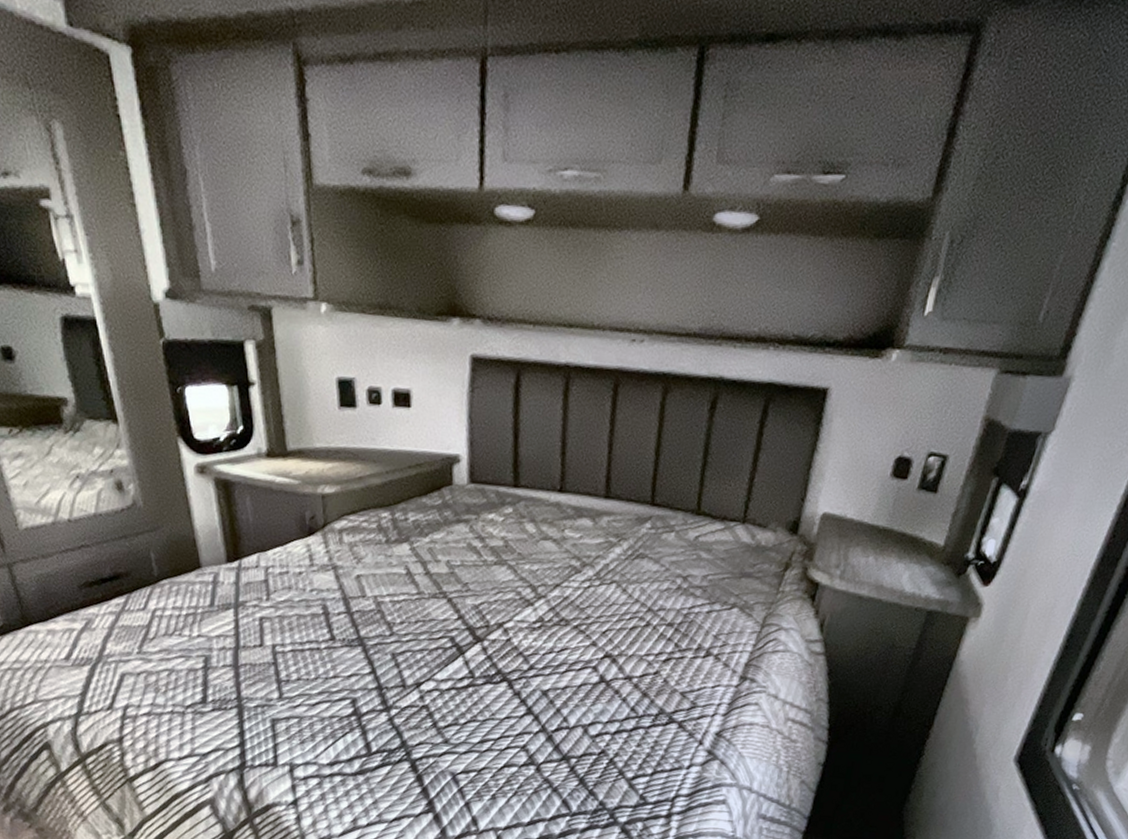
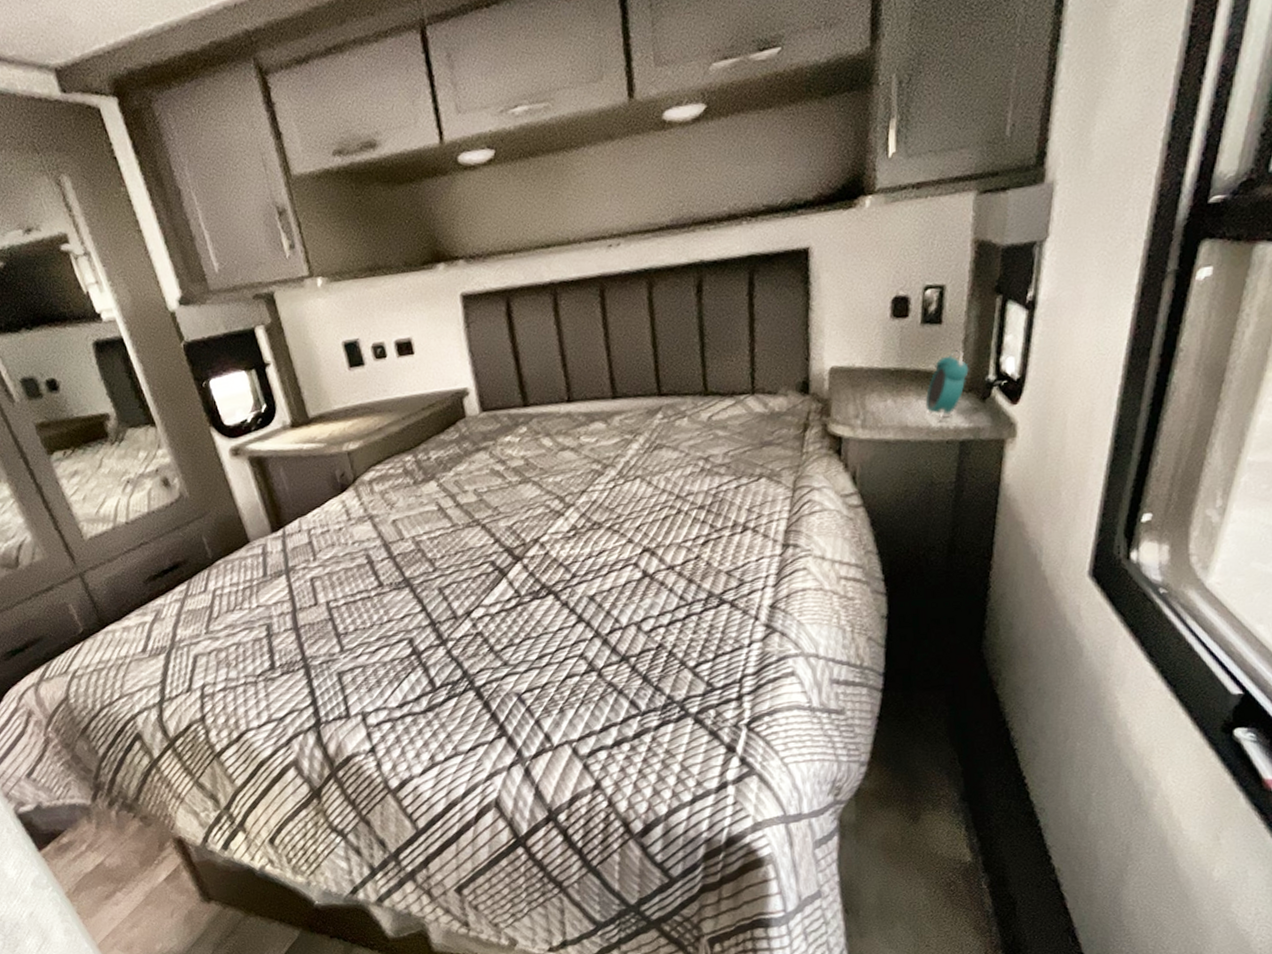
alarm clock: none [903,520,952,588] -> present [925,348,969,421]

